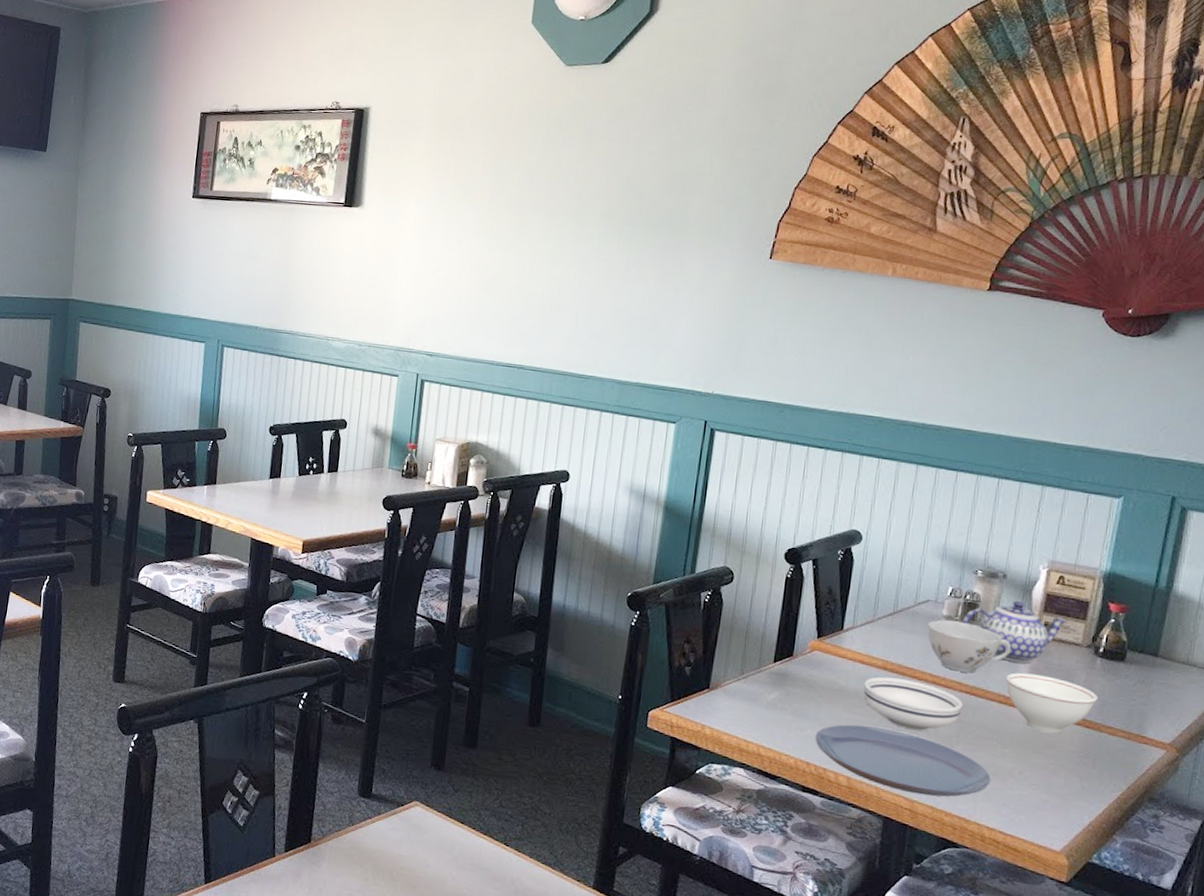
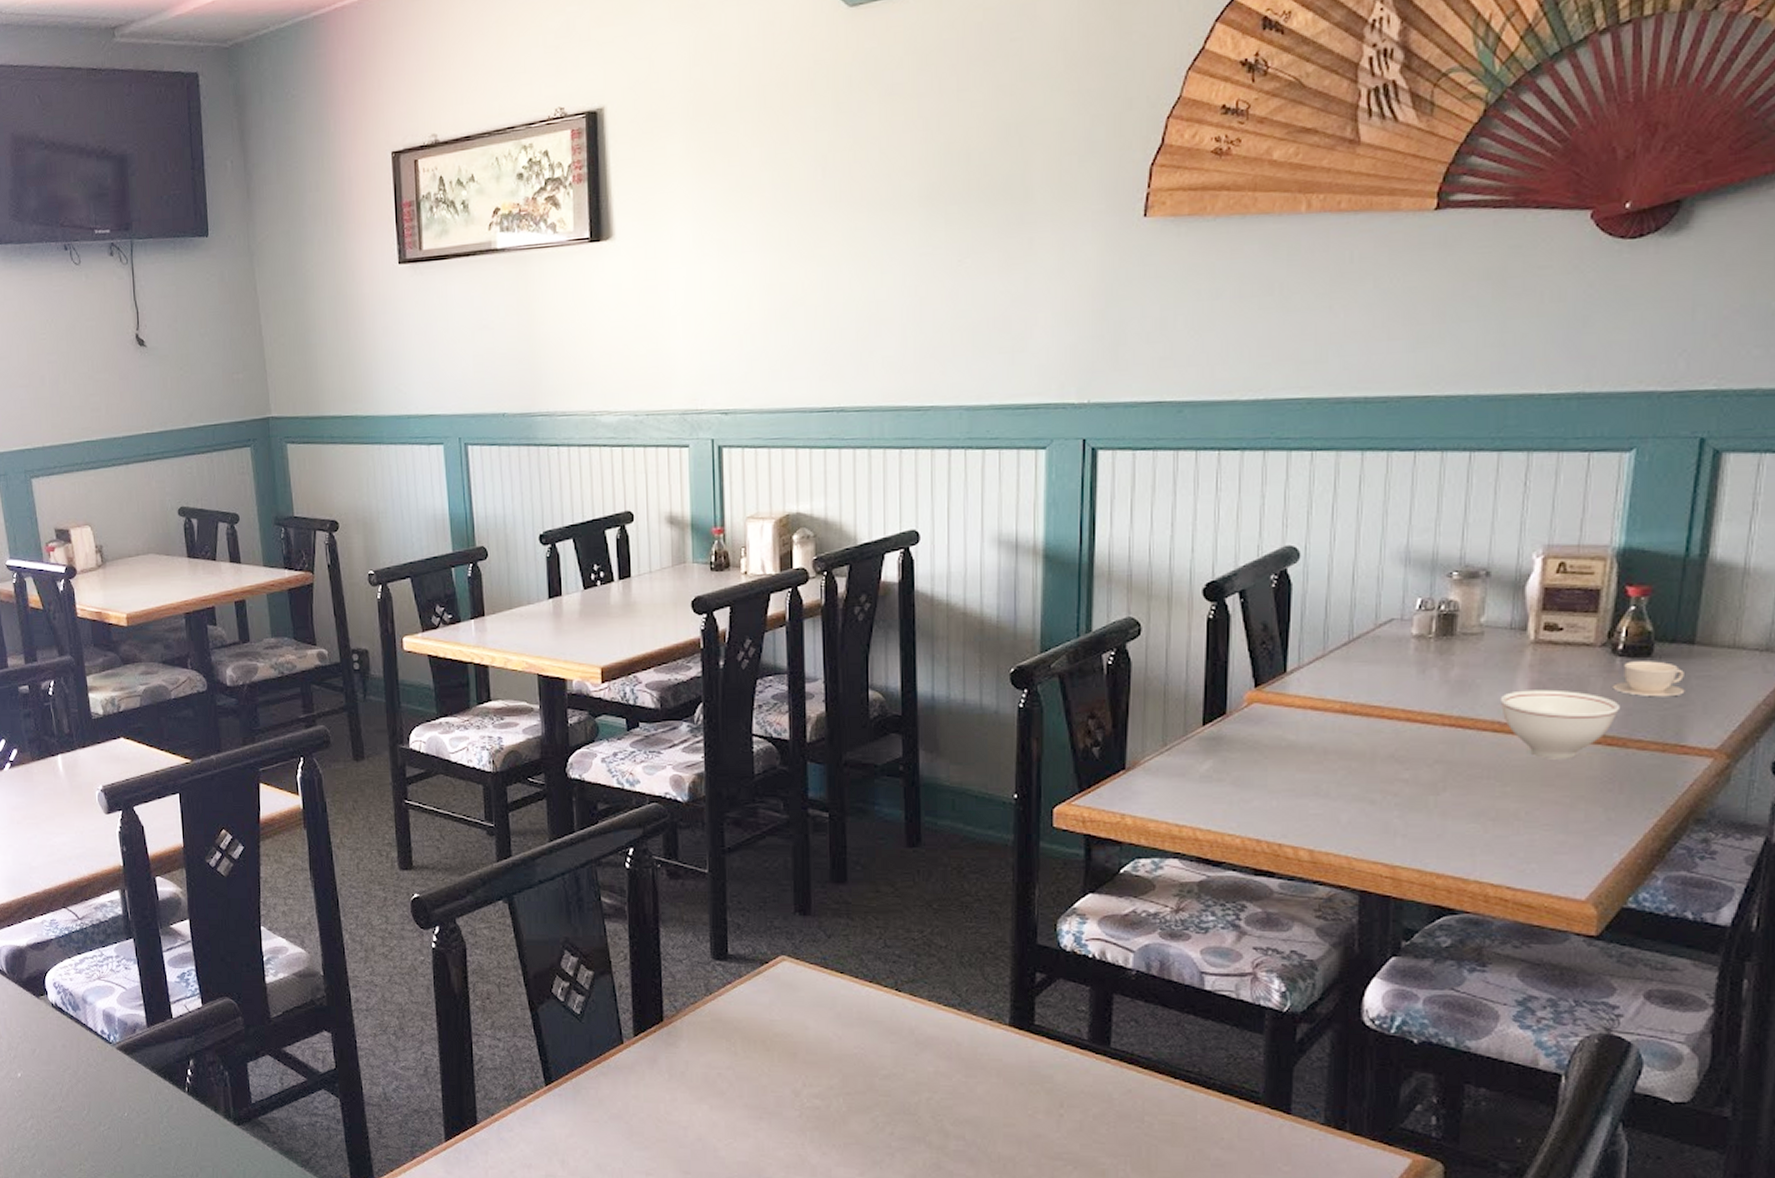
plate: present [815,724,991,797] -> none [1264,785,1491,858]
bowl: present [863,676,963,731] -> none [1319,721,1447,780]
teacup: present [927,620,1011,673] -> none [1393,639,1502,701]
teapot: present [962,600,1068,664] -> none [1438,602,1574,679]
teacup: none [1093,662,1148,696] -> present [1612,661,1685,697]

